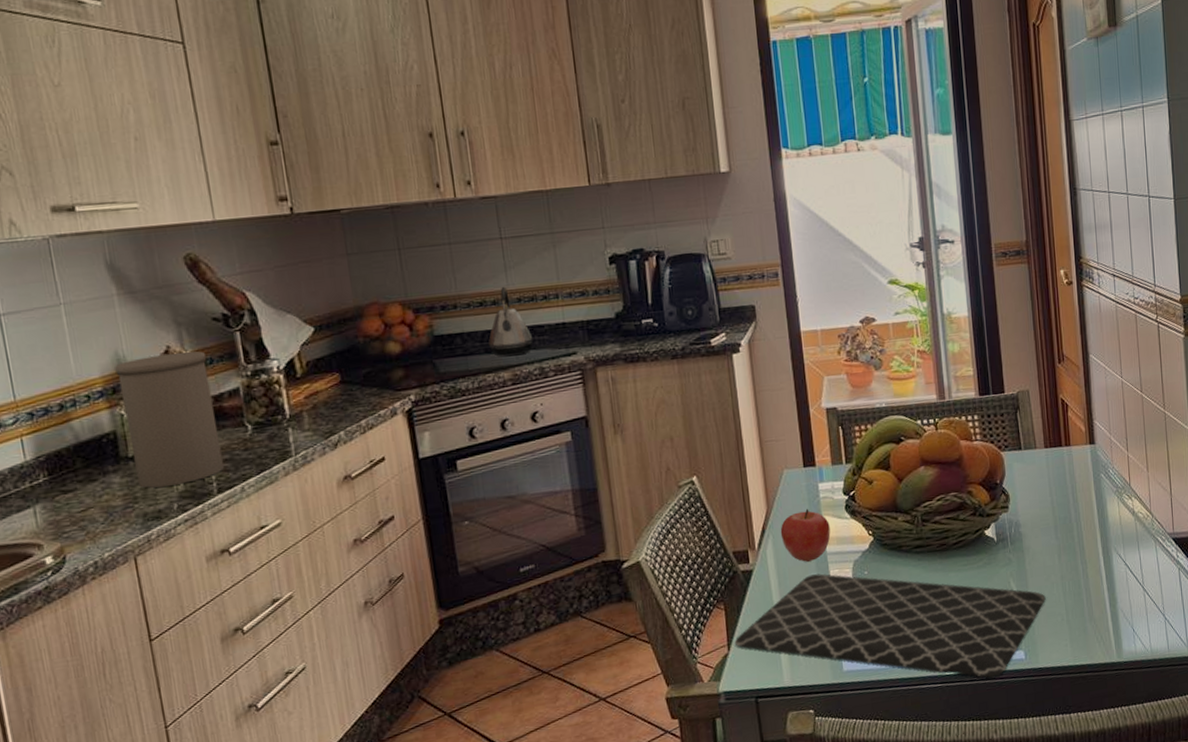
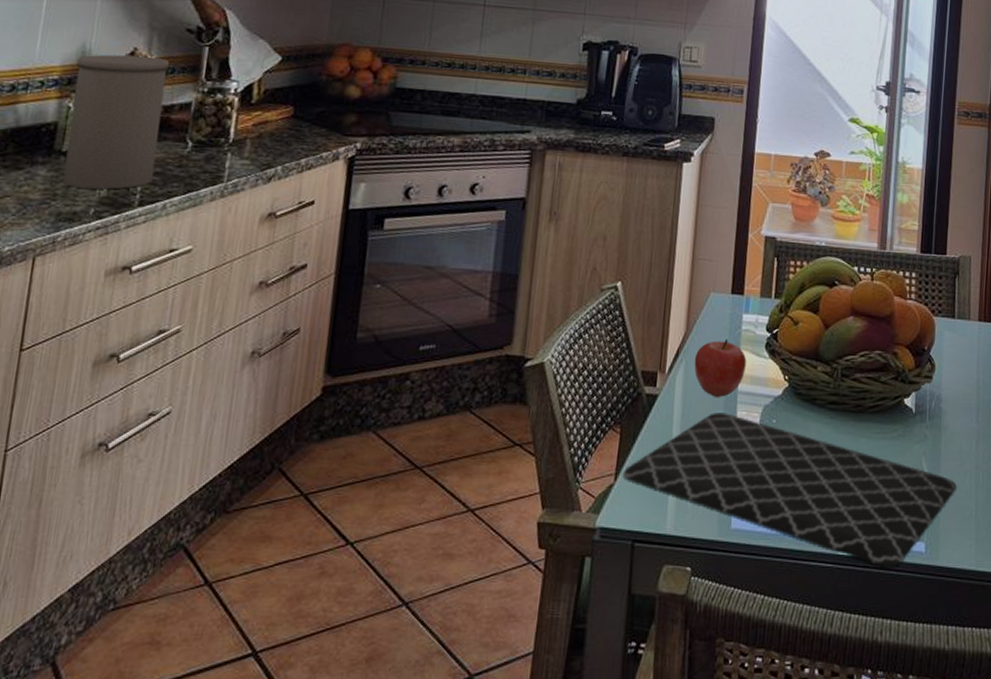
kettle: present [488,286,533,357] -> none [447,52,492,123]

